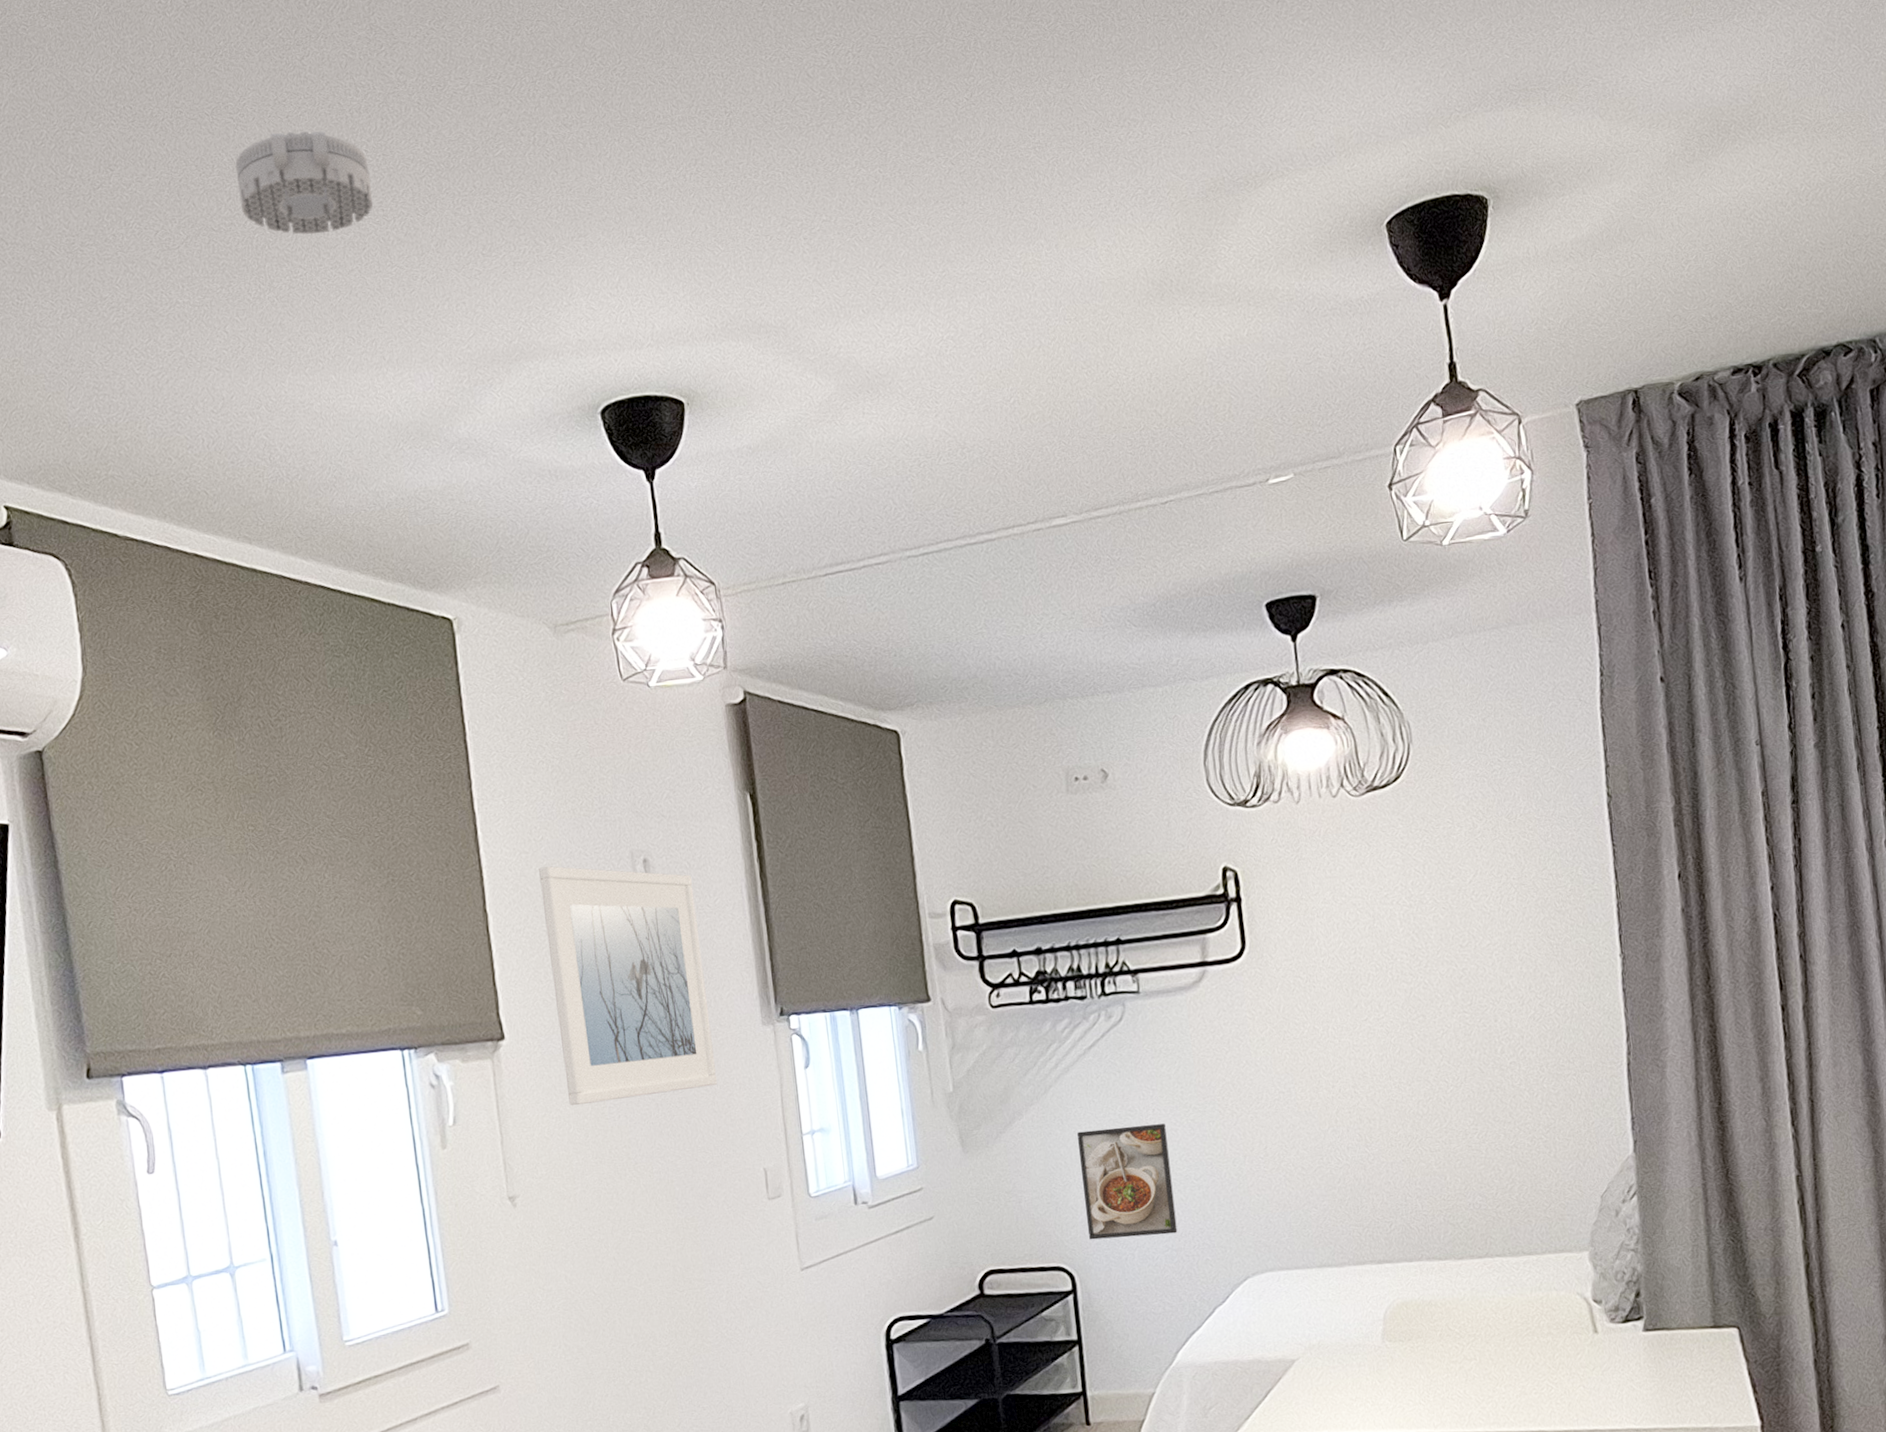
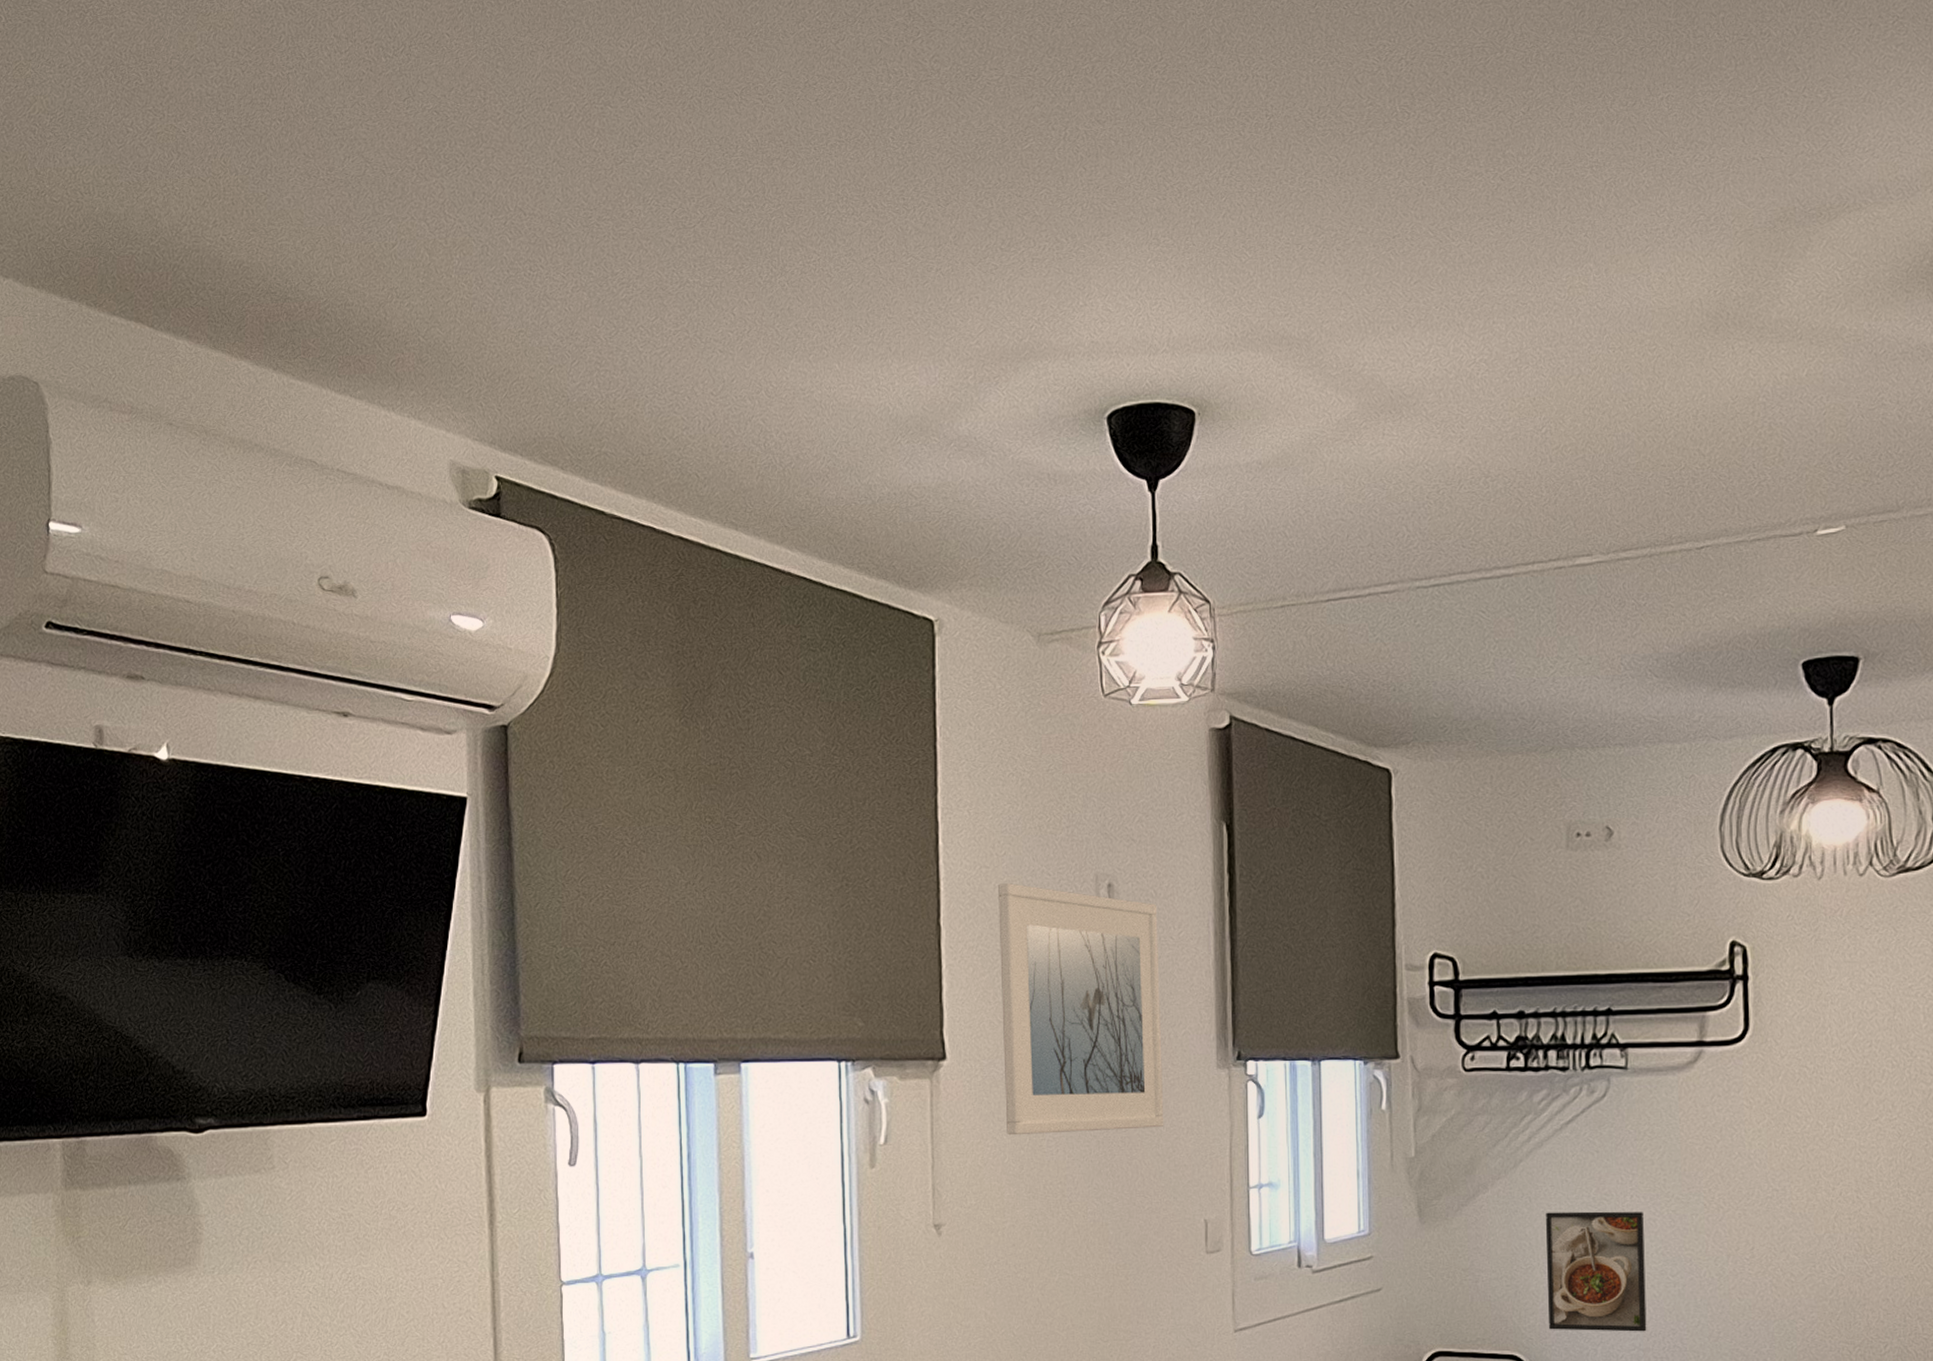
smoke detector: present [235,131,373,235] -> none [759,115,895,220]

